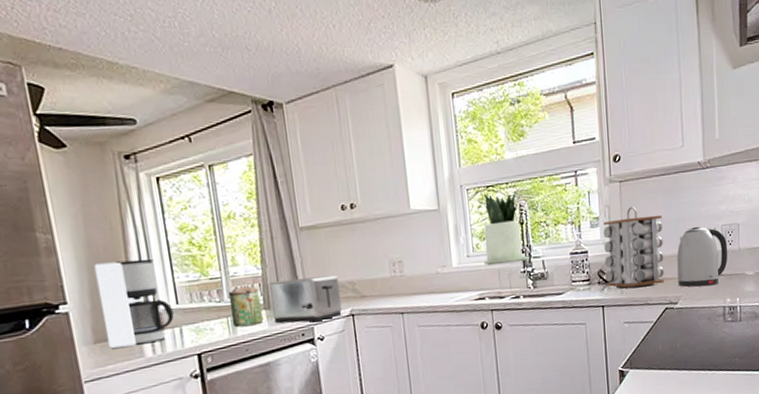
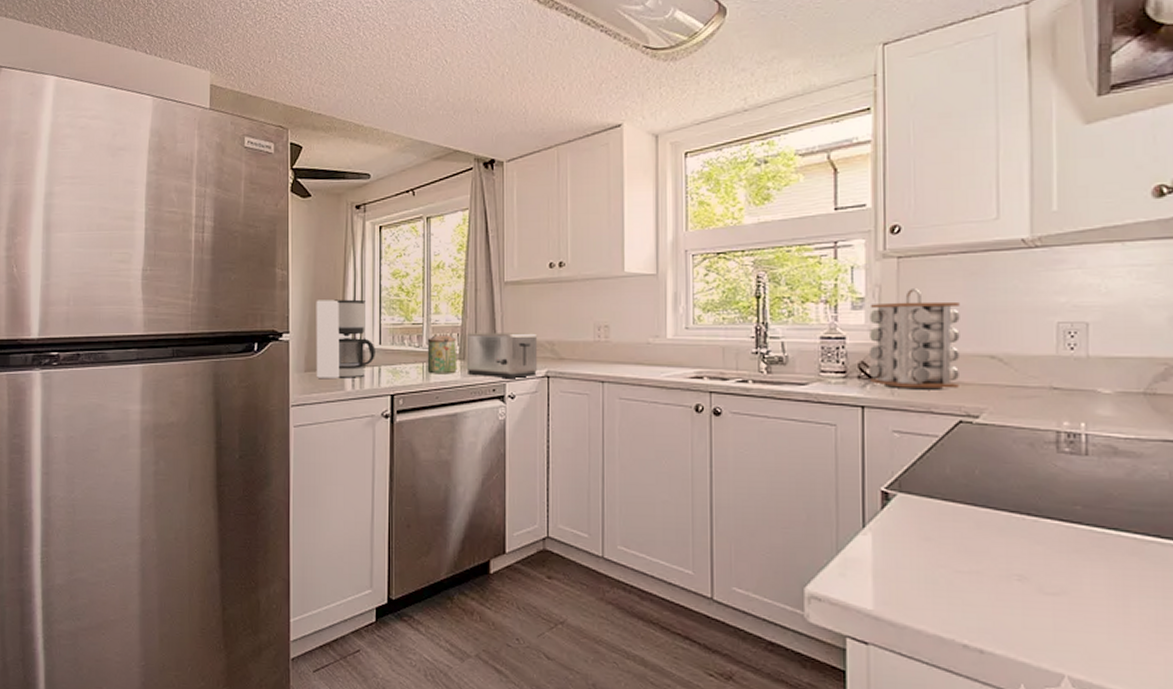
planter: present [483,190,531,266] -> none [704,259,766,341]
kettle: present [677,226,728,287] -> none [980,320,1068,401]

